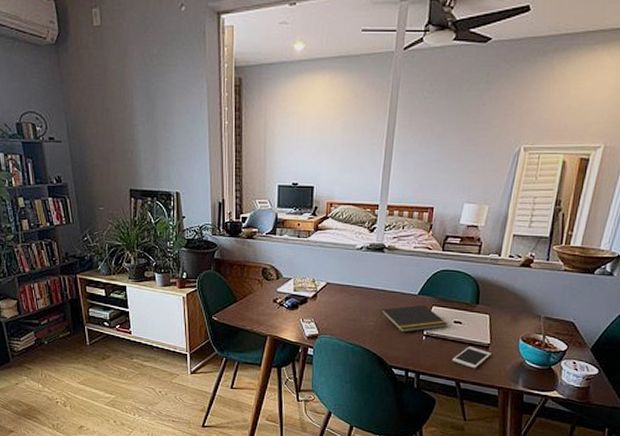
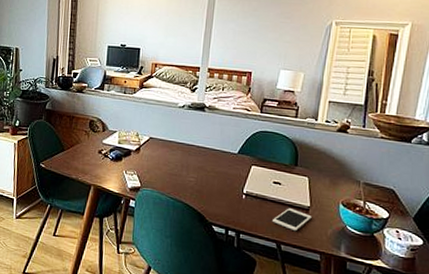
notepad: present [379,304,448,333] -> none [200,163,267,190]

